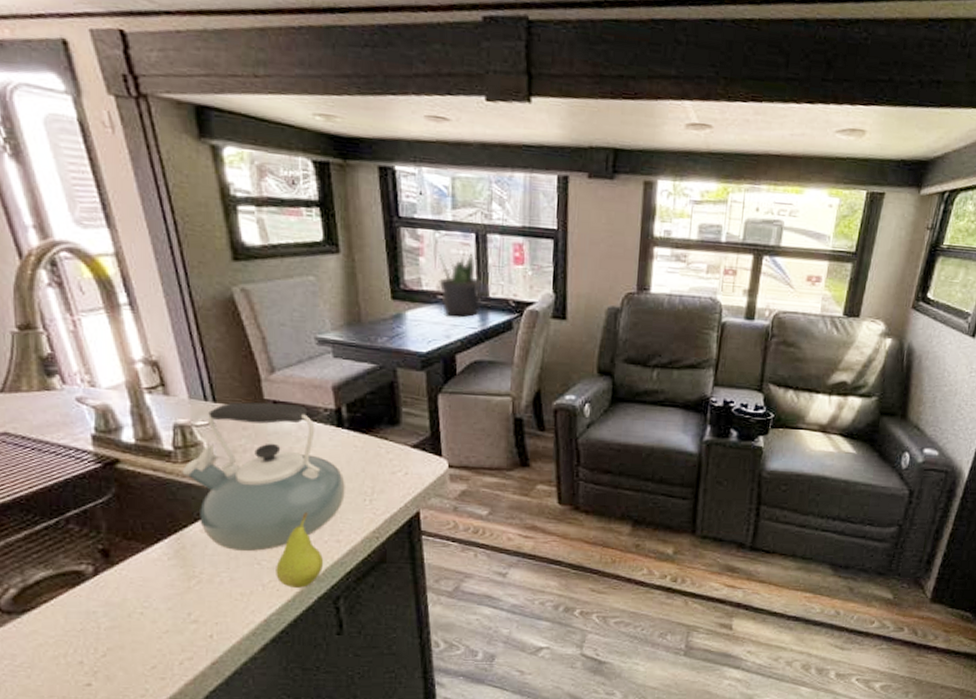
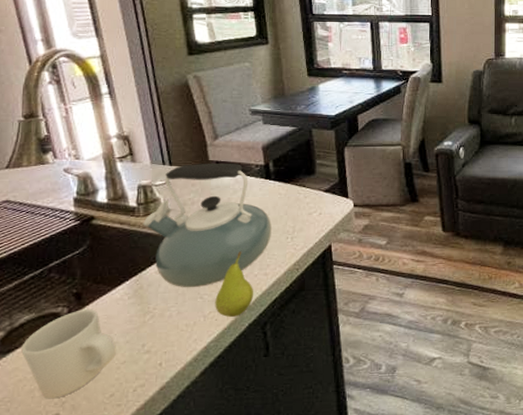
mug: none [39,569,157,668] -> present [21,309,117,399]
planter: present [438,252,482,318] -> none [343,37,377,87]

